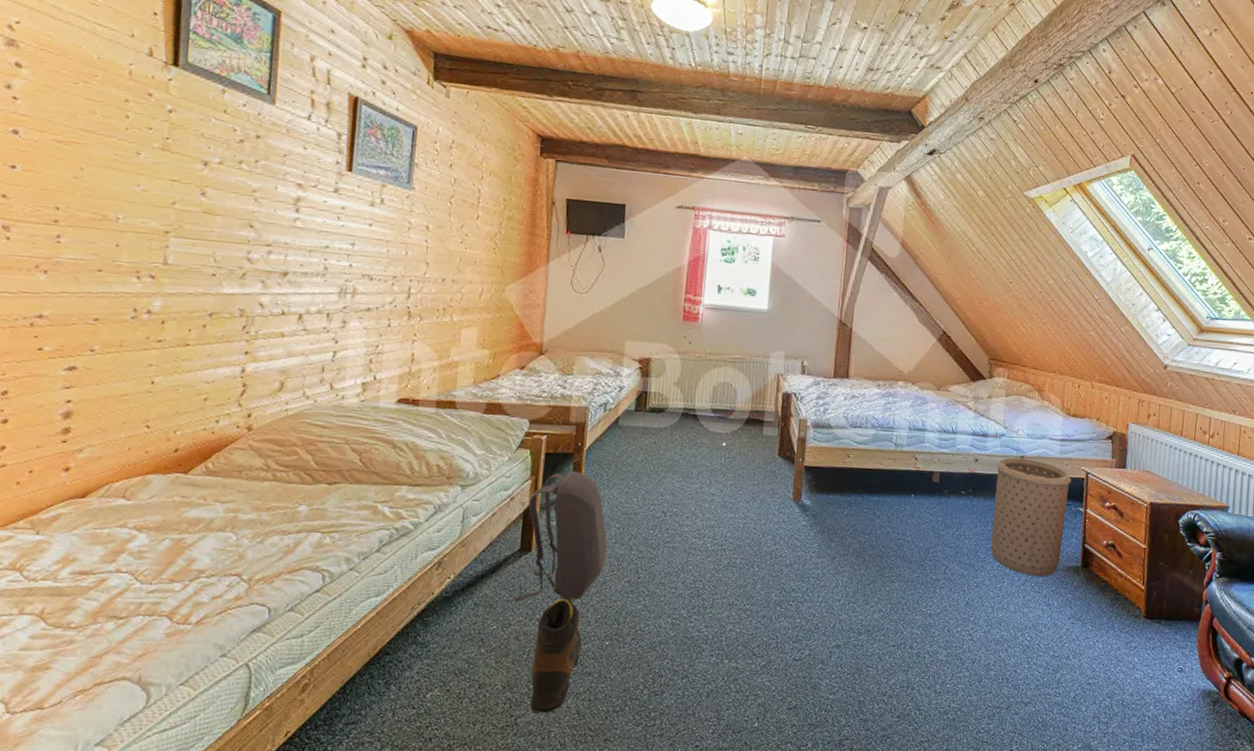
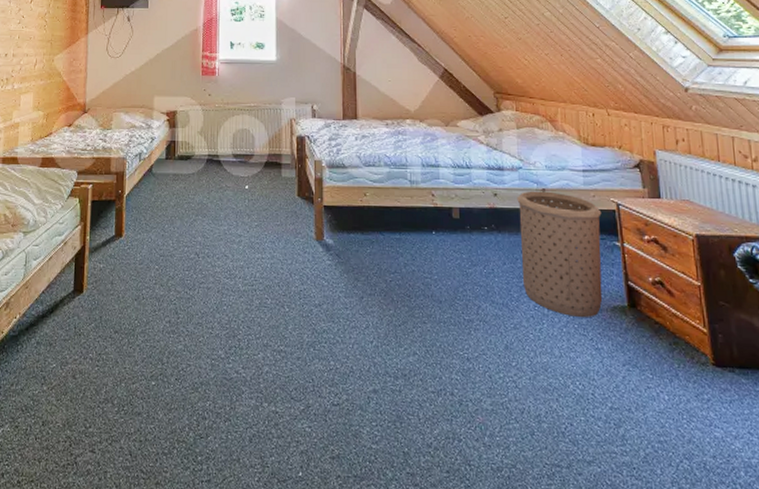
backpack: present [514,471,607,600] -> none [70,217,148,340]
hiking boot: present [530,598,582,713] -> none [87,337,130,452]

